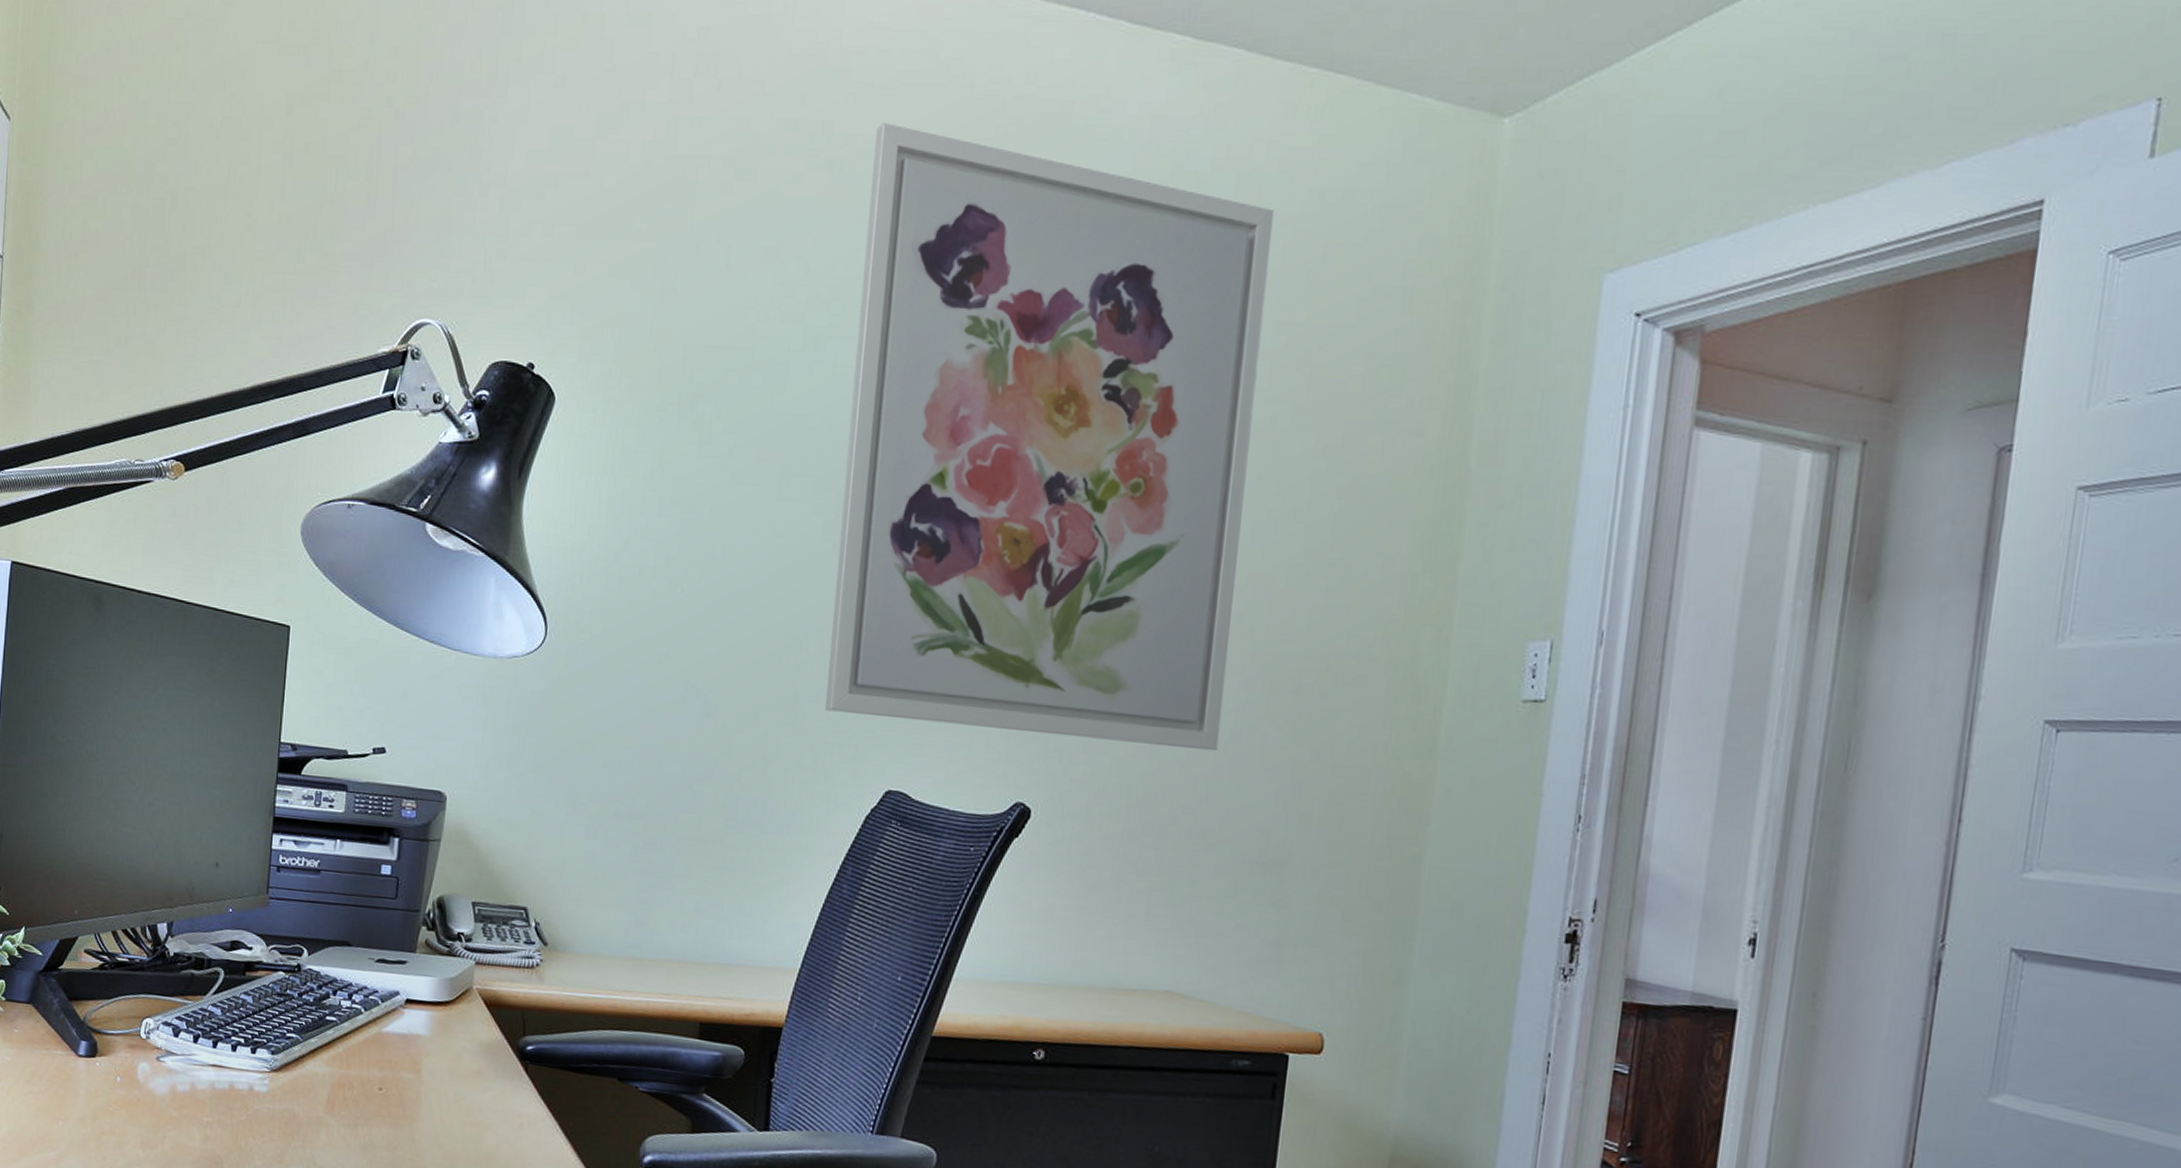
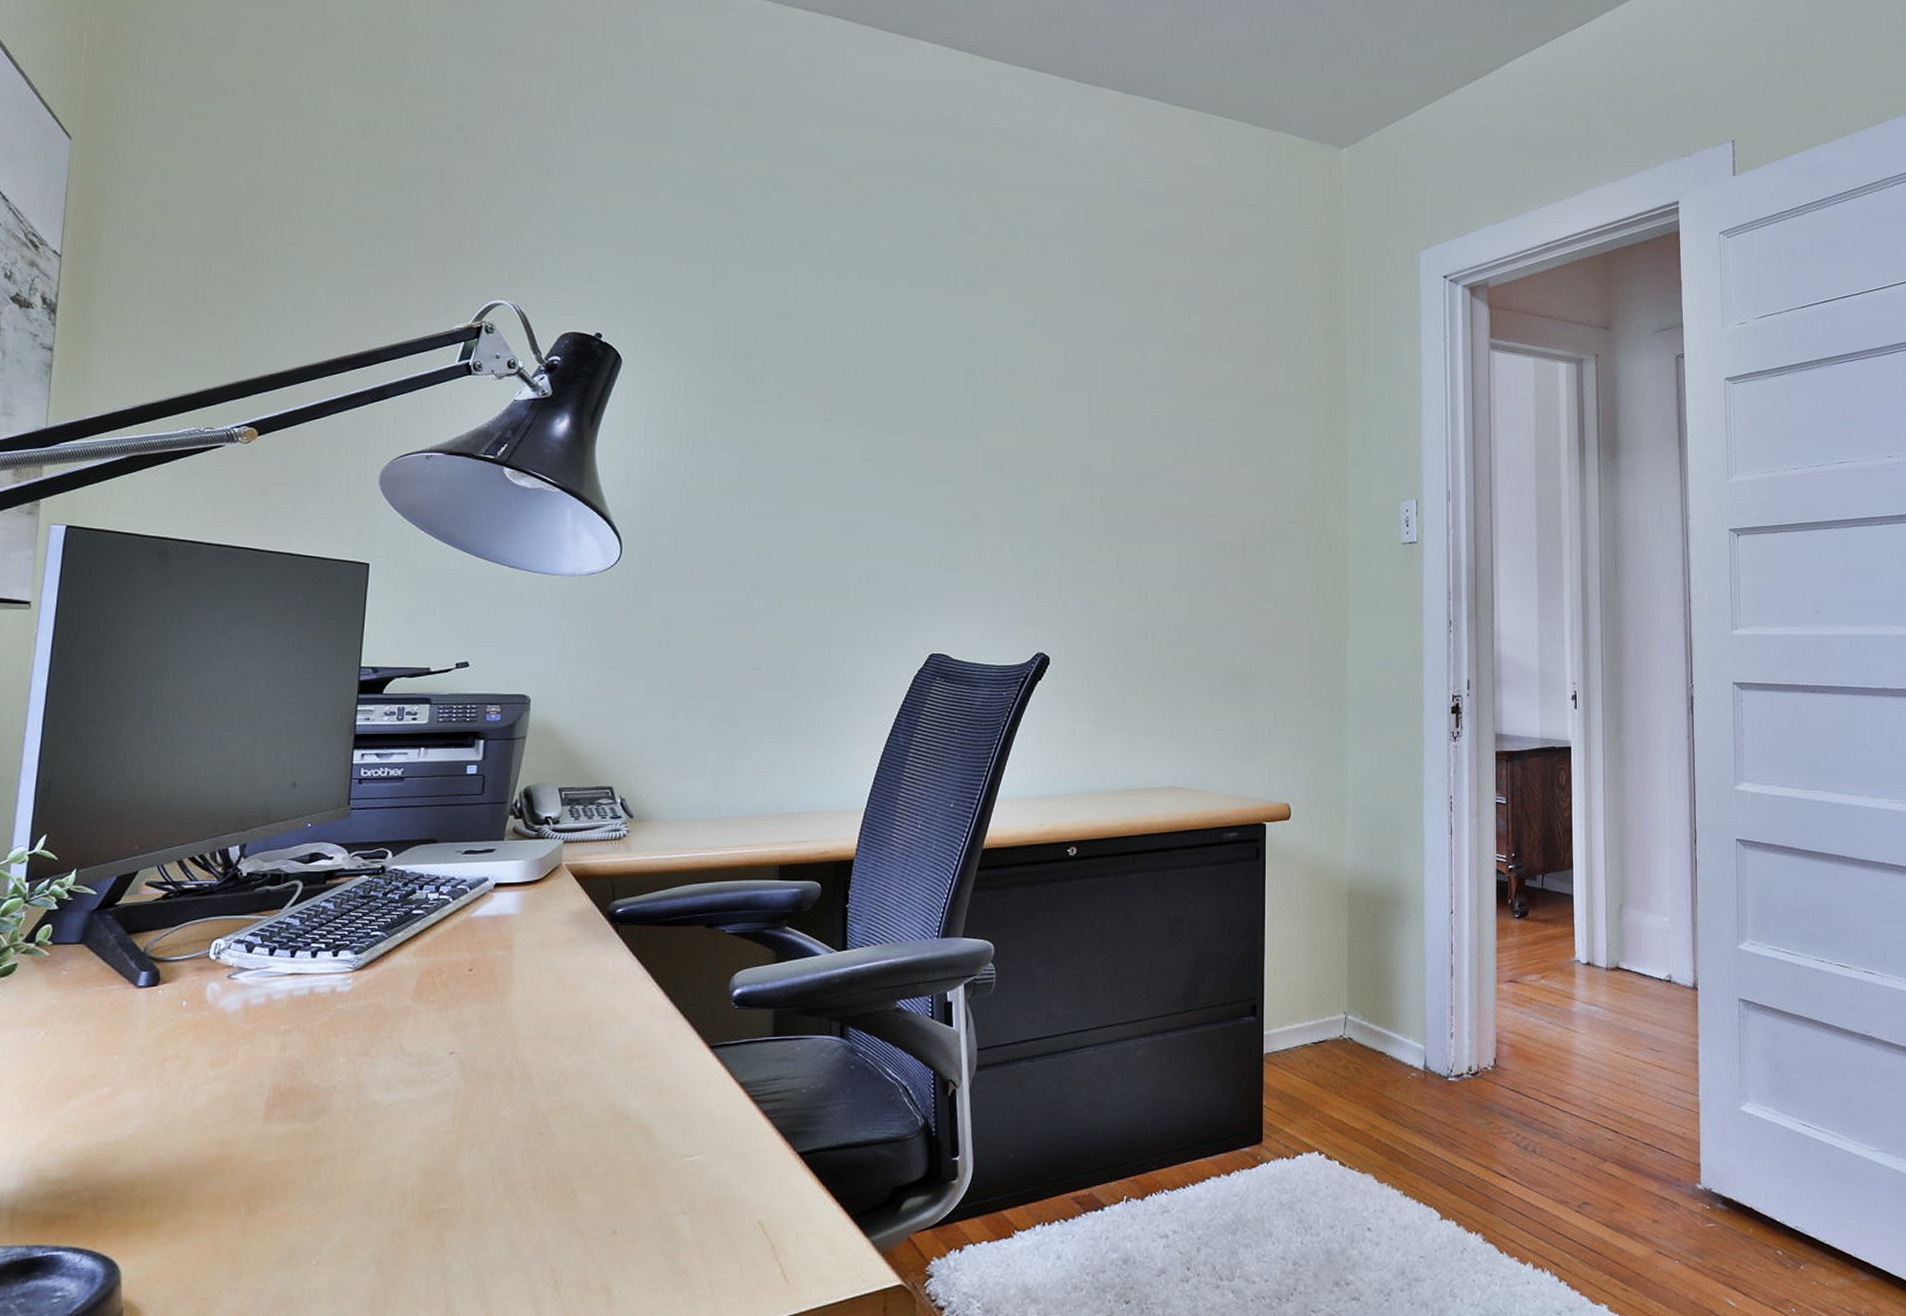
wall art: present [824,123,1275,752] -> none [873,148,1193,599]

